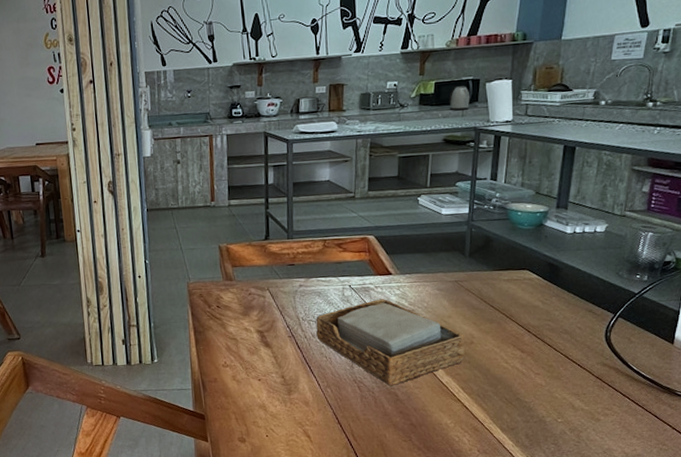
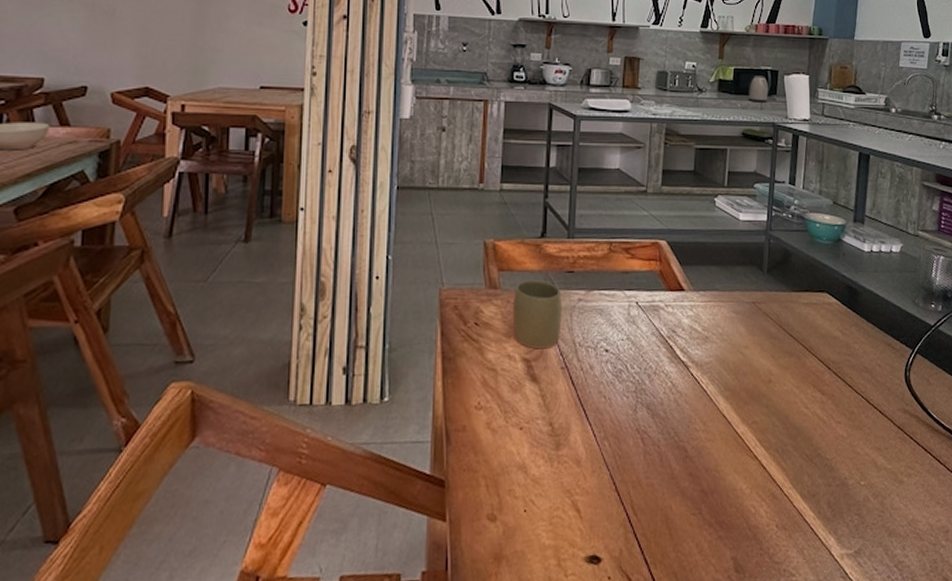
mug: none [245,272,287,324] -> present [512,280,562,349]
napkin holder: present [316,299,465,386] -> none [595,321,762,437]

